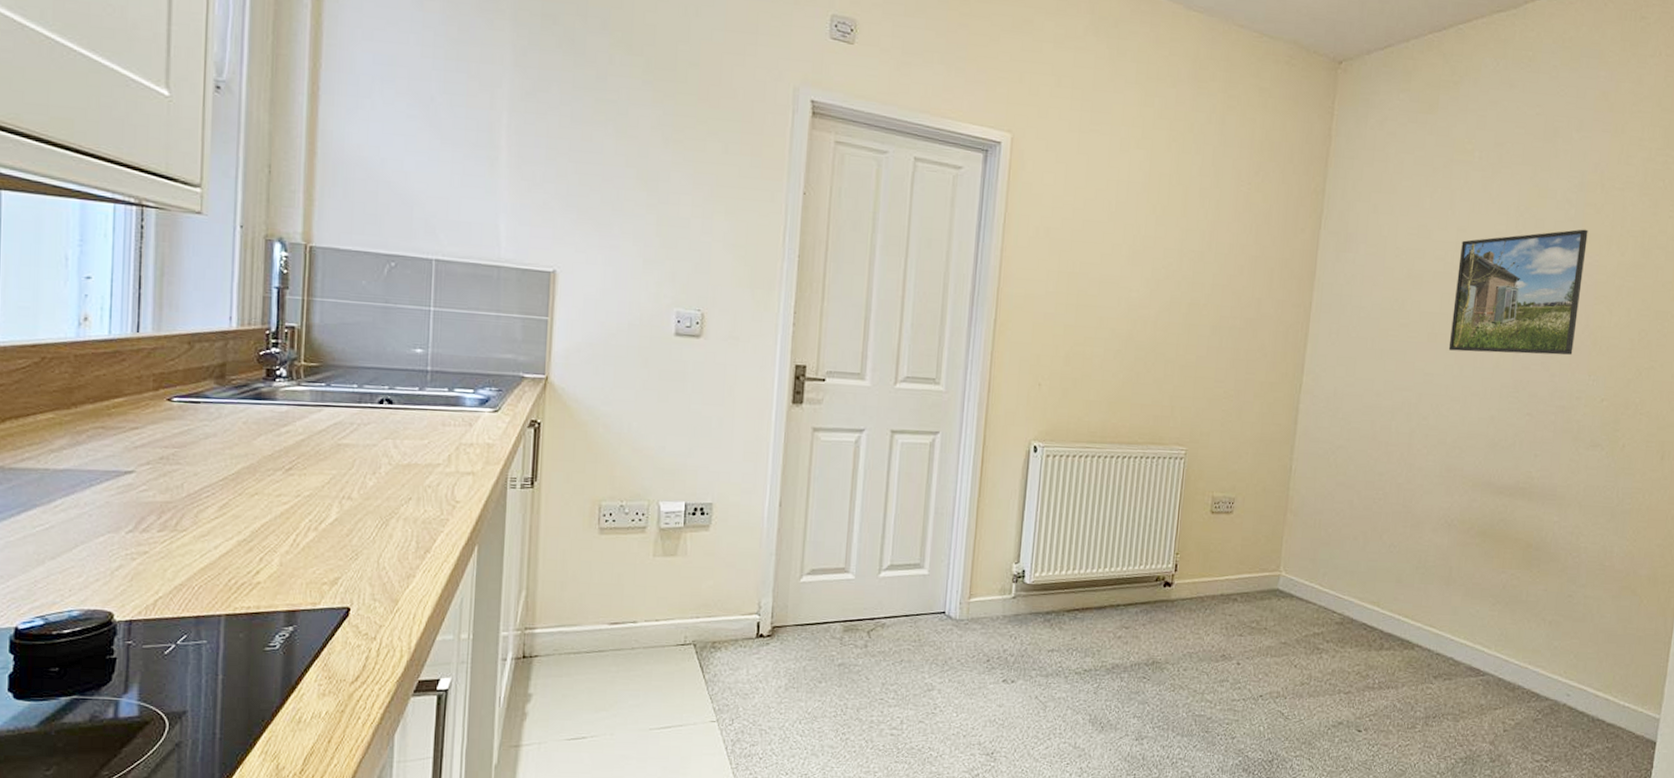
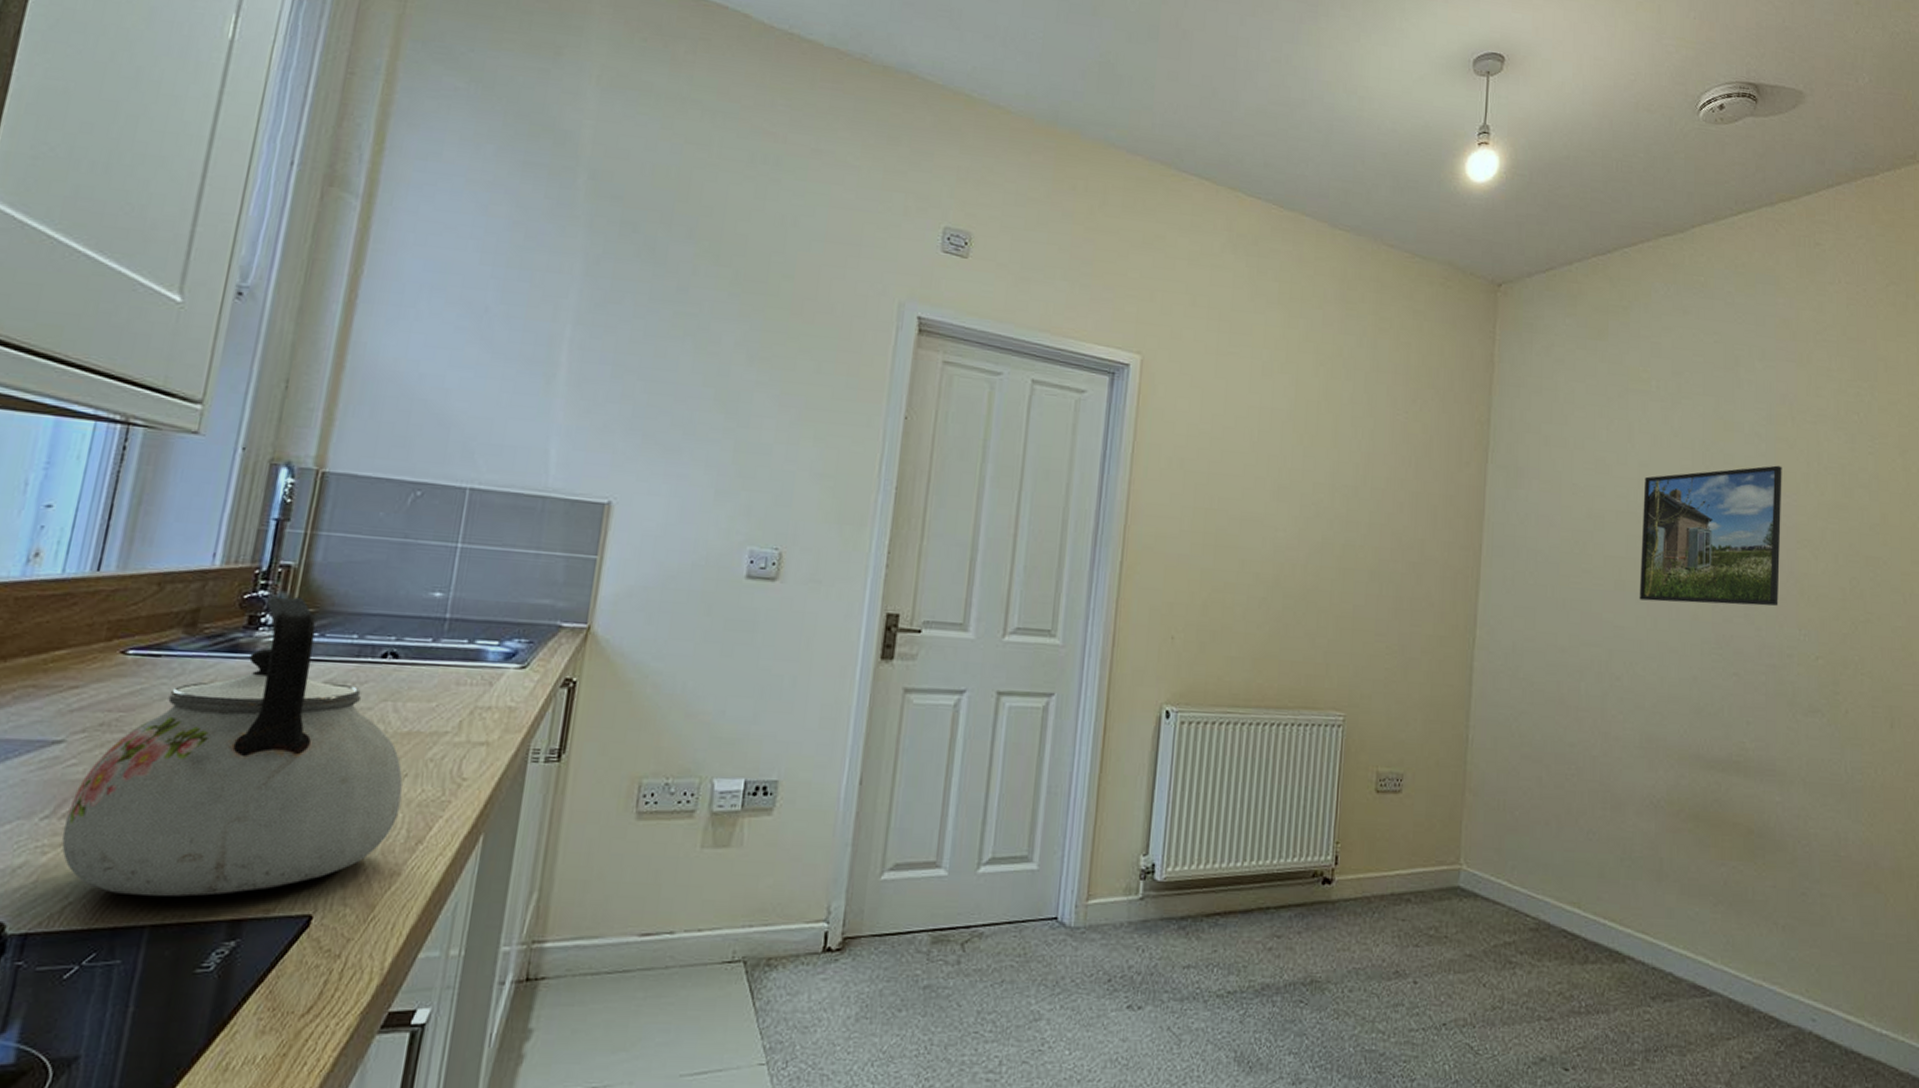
kettle: none [145,351,409,593] -> present [61,595,403,897]

